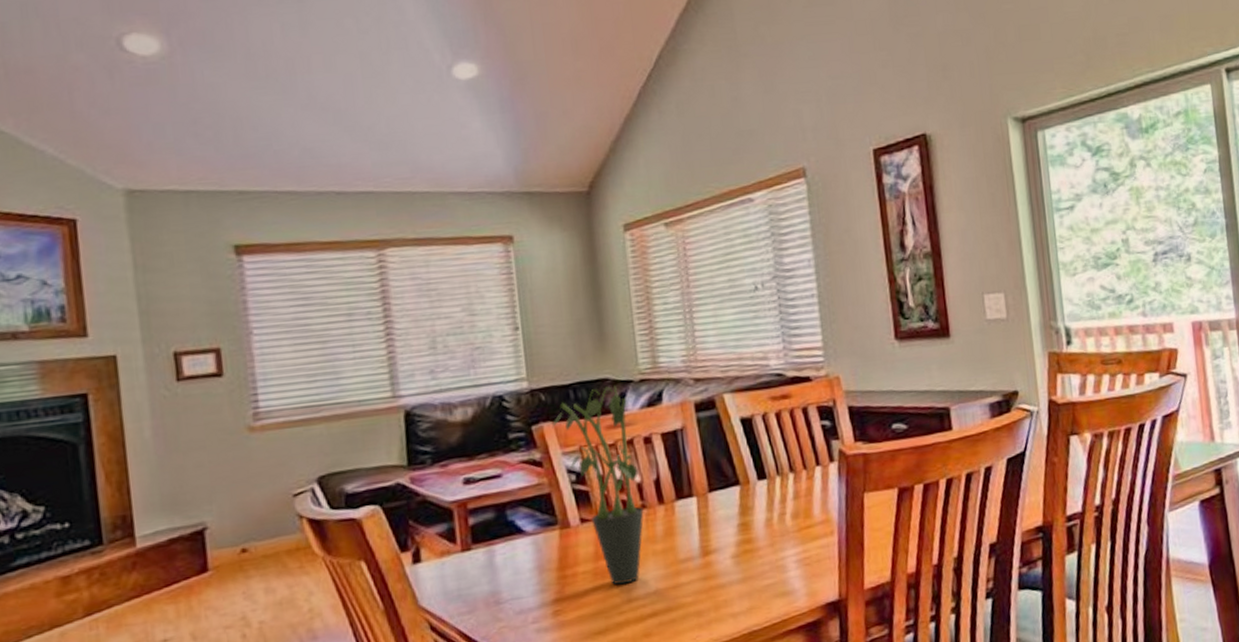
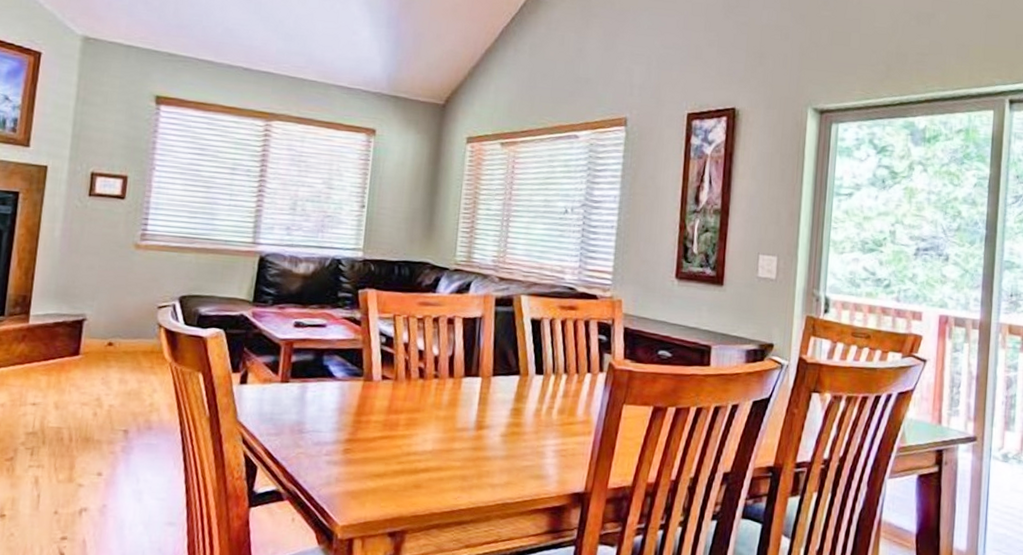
potted plant: present [552,385,644,585] -> none [374,269,439,439]

